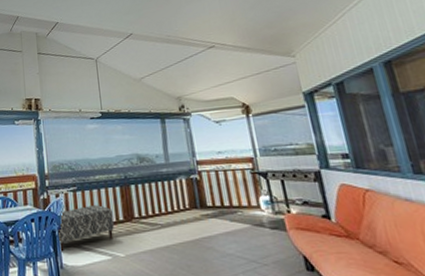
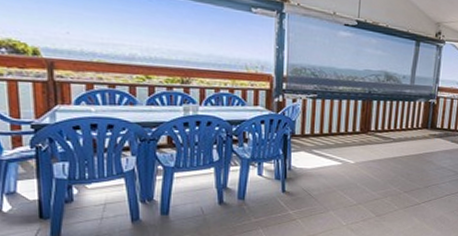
bench: present [57,205,114,252] -> none [288,114,350,155]

